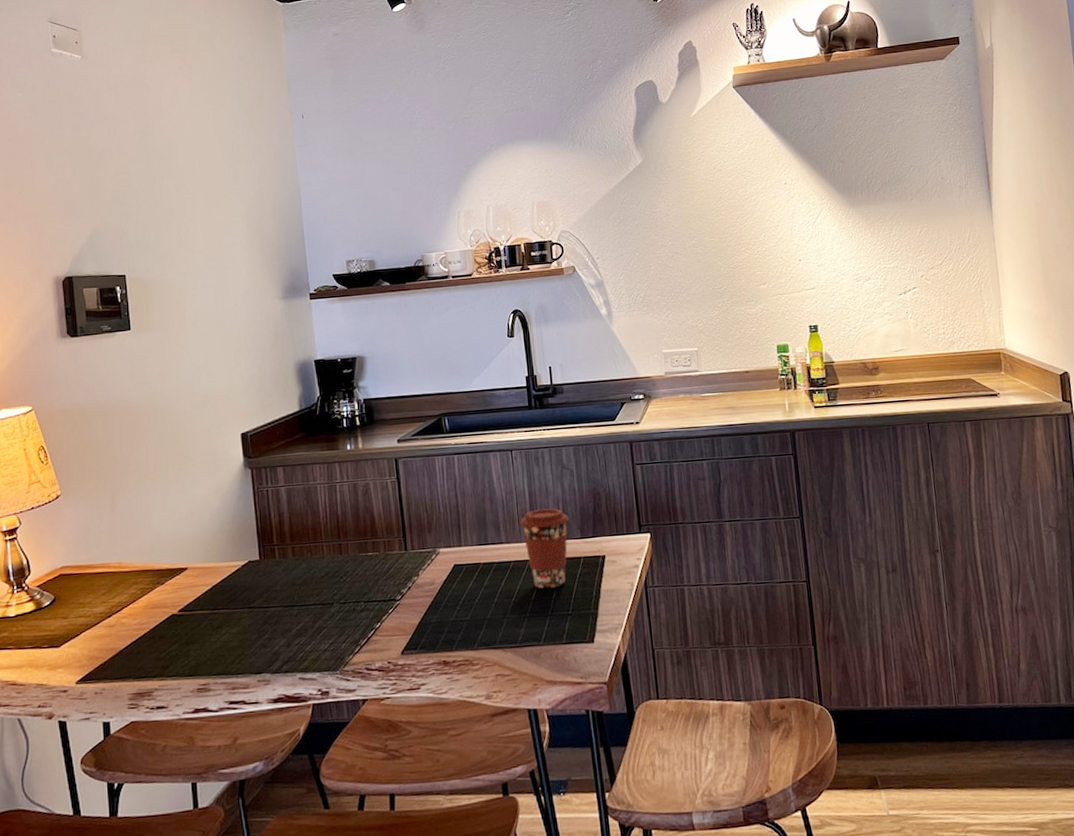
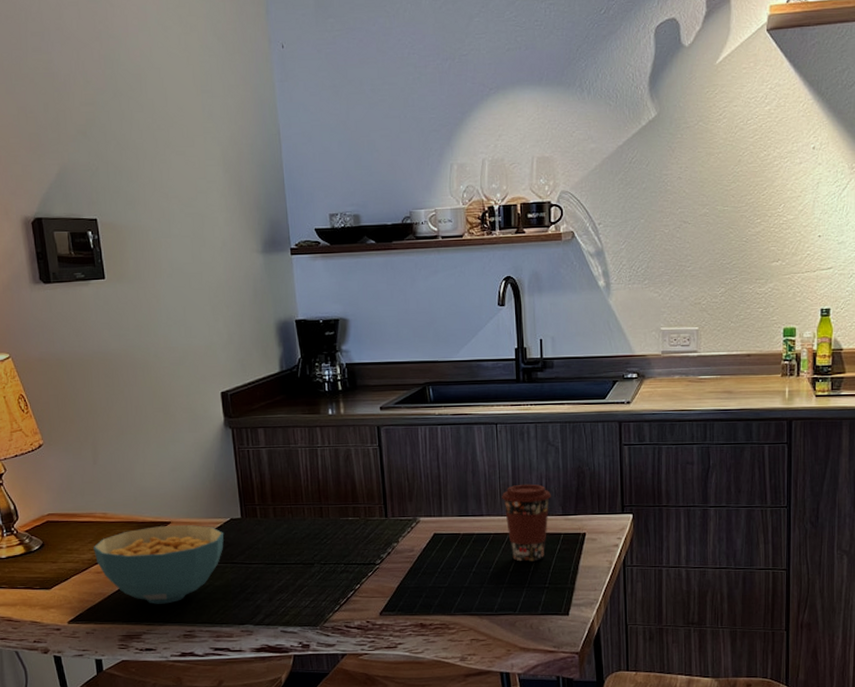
cereal bowl: none [106,569,242,657] -> present [93,524,224,604]

